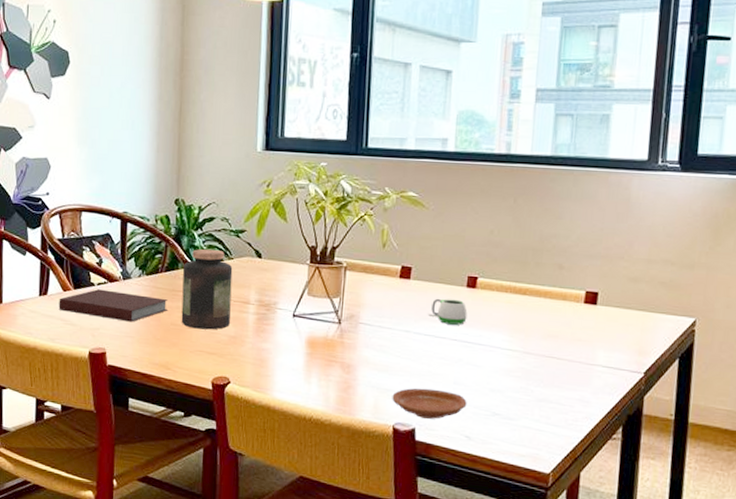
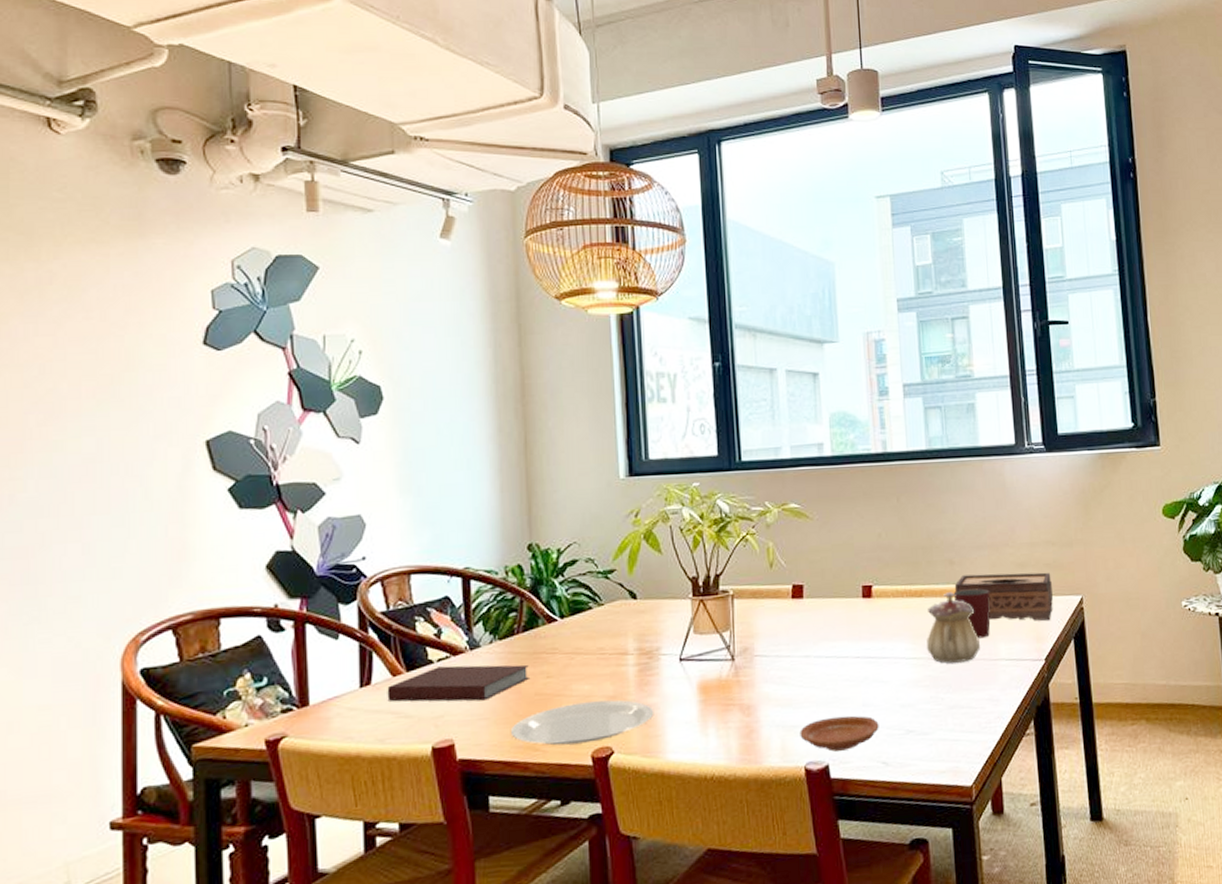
plate: none [149,337,267,371] -> present [510,699,654,745]
jar: present [181,248,233,330] -> none [543,596,607,695]
mug: present [428,298,468,325] -> none [827,613,867,642]
teapot: none [522,293,578,362] -> present [926,591,980,663]
mug: none [558,294,597,343] -> present [953,588,991,639]
tissue box: none [560,281,665,336] -> present [954,572,1053,621]

